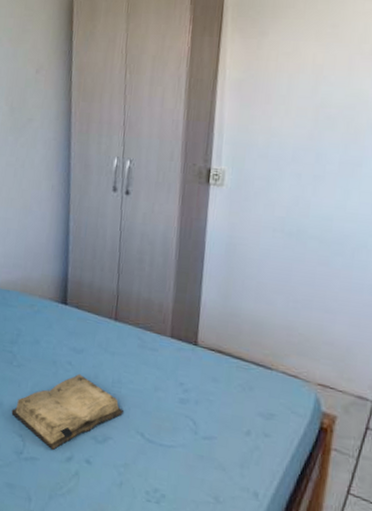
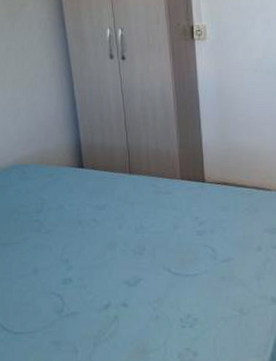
diary: present [11,373,123,451] -> none [47,228,149,302]

